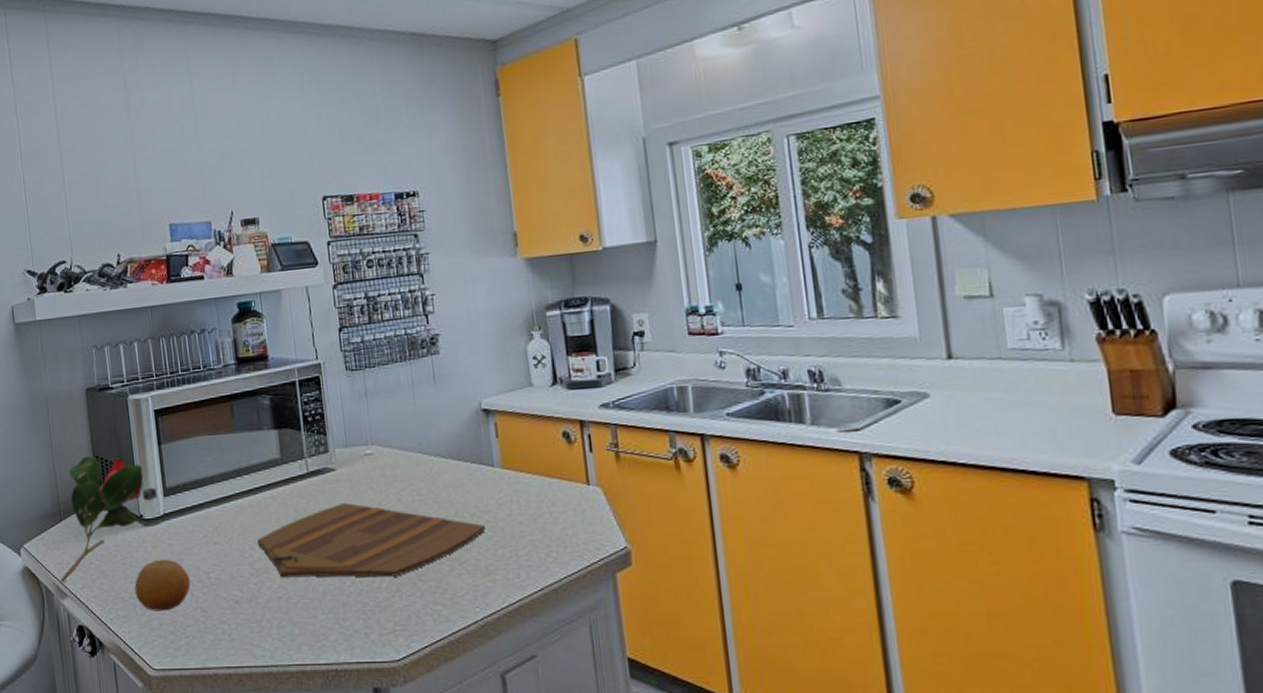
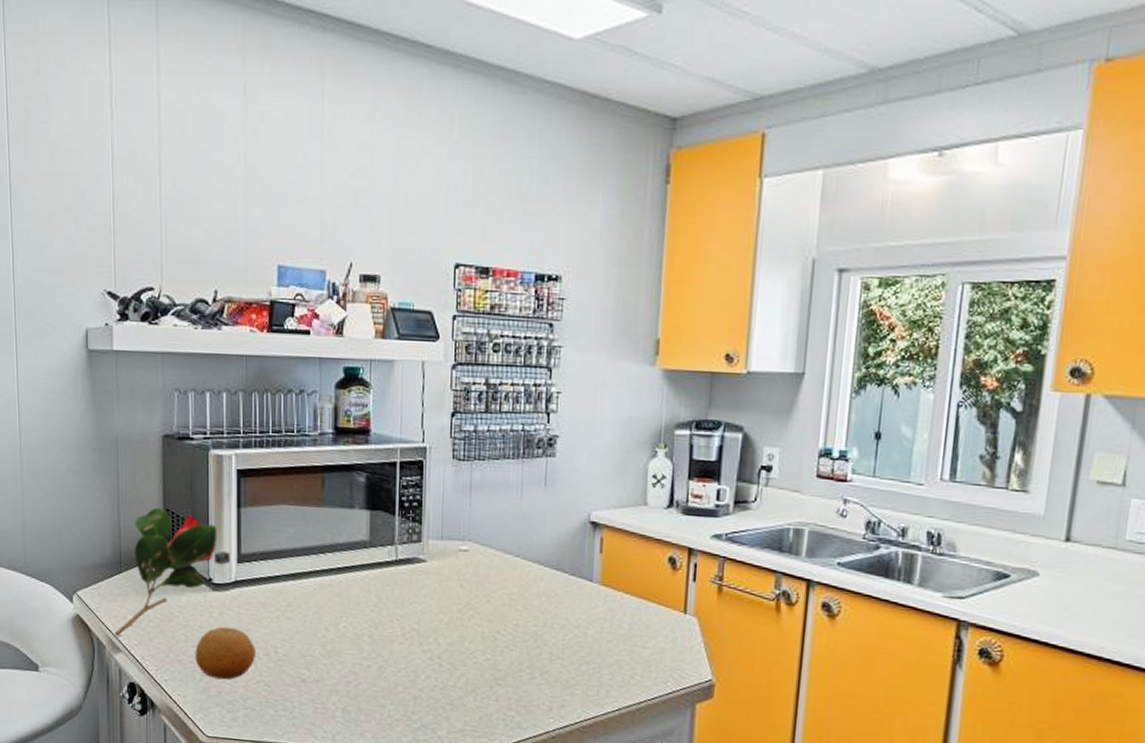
cutting board: present [257,502,485,578] -> none [333,596,573,678]

